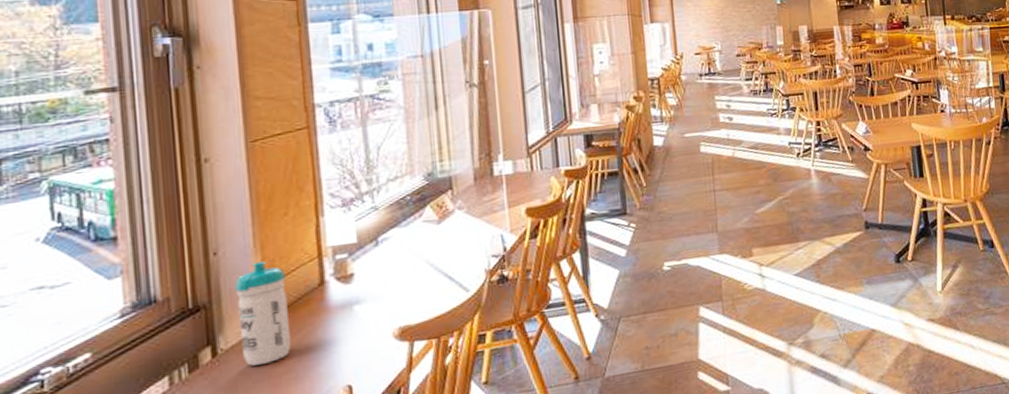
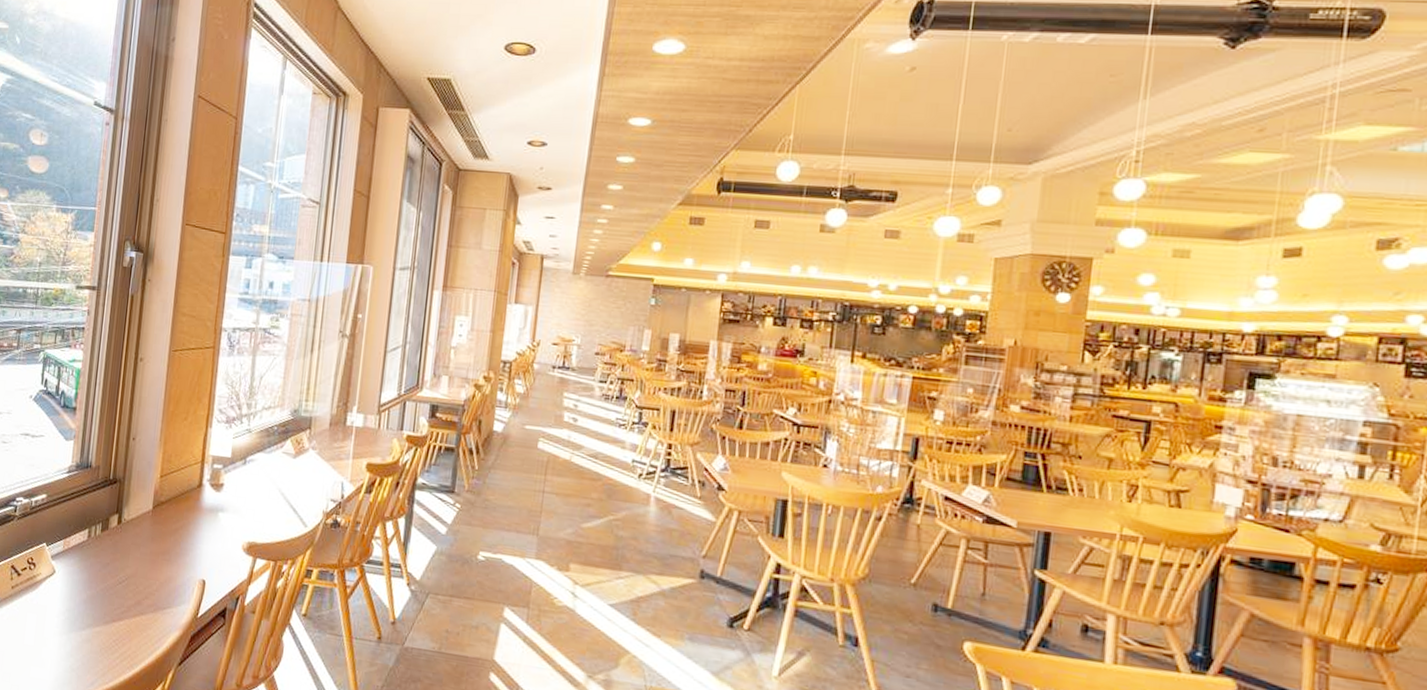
water bottle: present [234,261,292,366] -> none [137,453,177,542]

